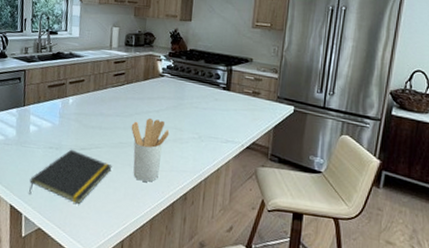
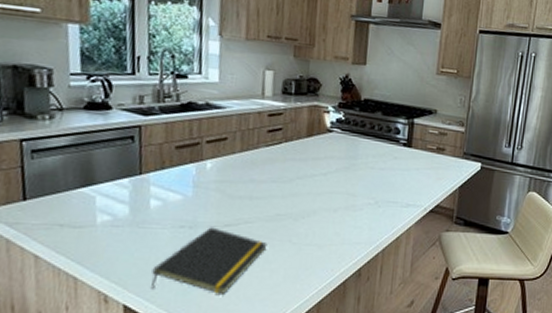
utensil holder: present [131,117,170,182] -> none [291,182,340,259]

